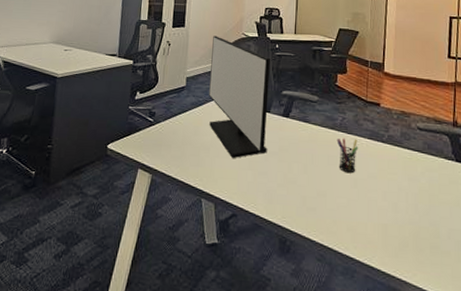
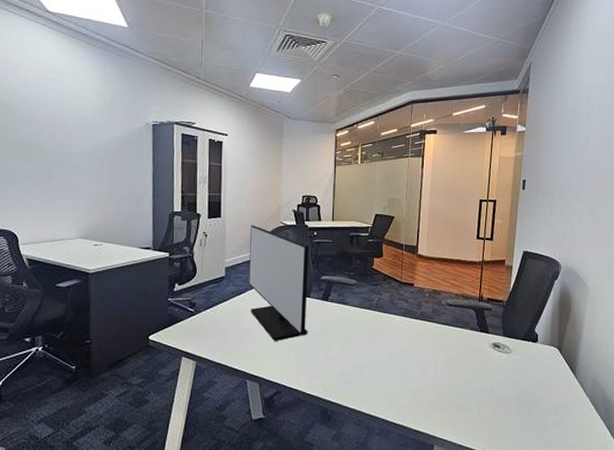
pen holder: present [336,138,359,174] -> none [373,317,394,348]

